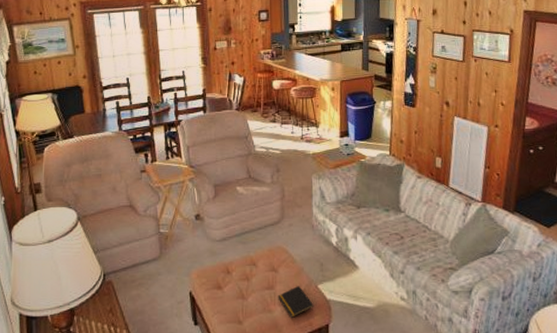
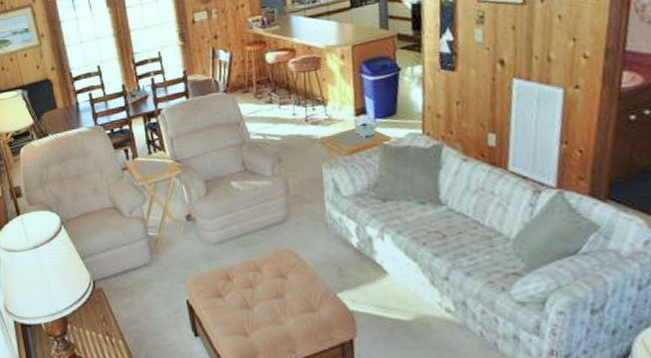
notepad: present [278,286,314,318] -> none [288,294,334,331]

